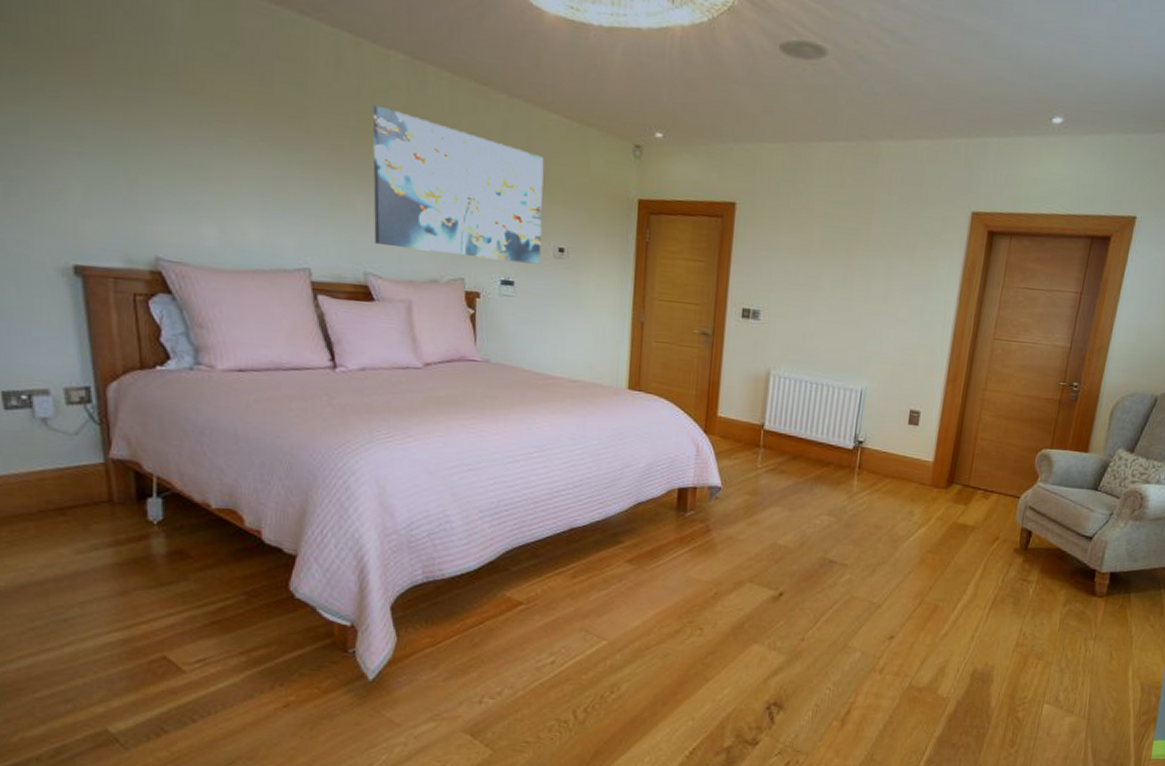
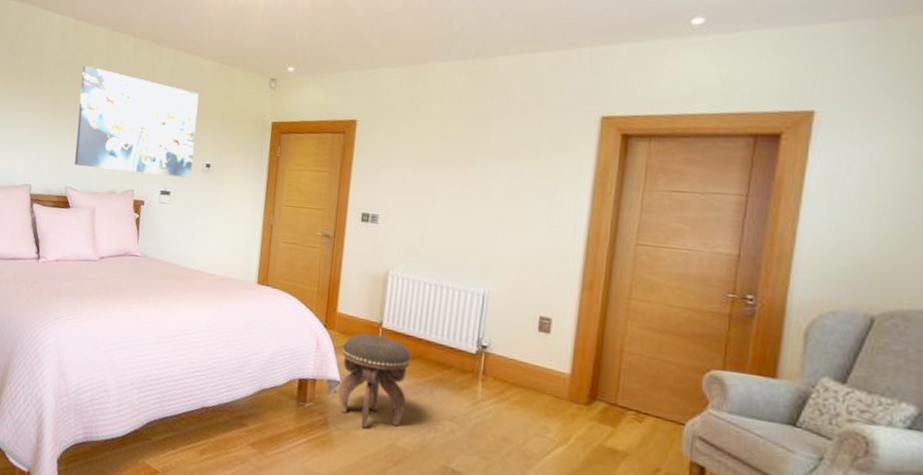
footstool: none [720,436,792,531] -> present [338,334,411,429]

